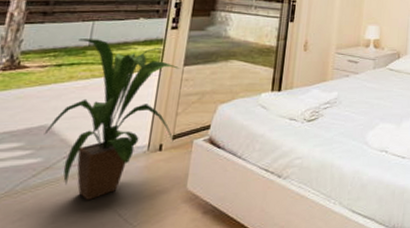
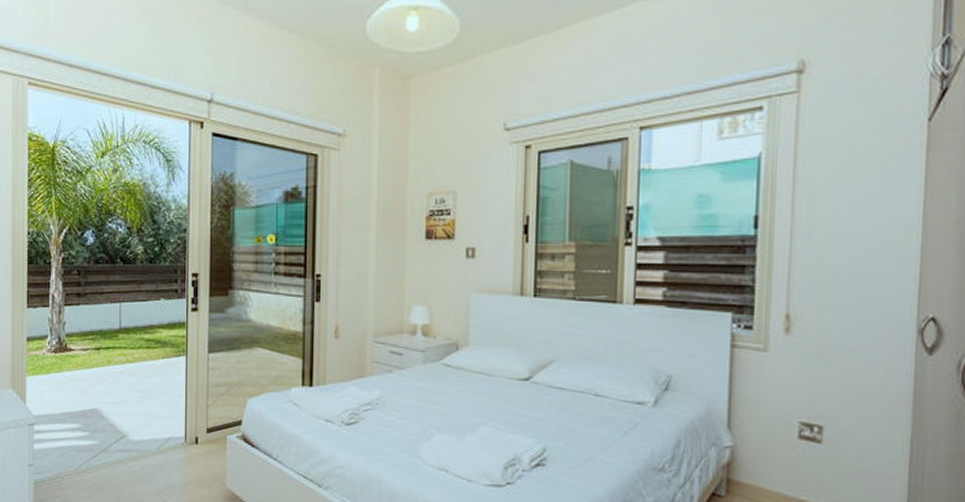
house plant: present [44,38,180,200] -> none [95,321,208,486]

